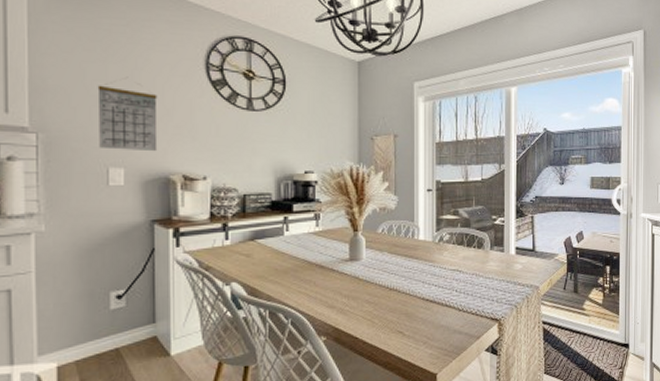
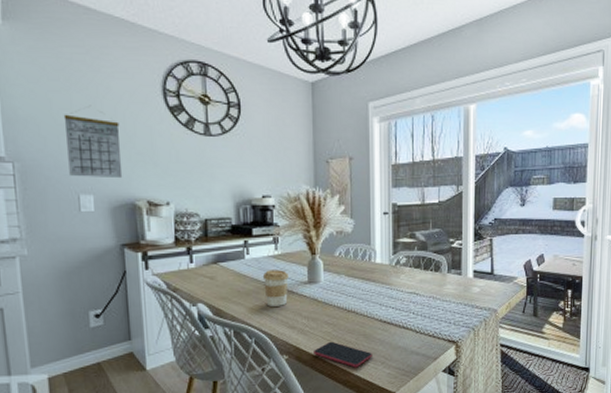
coffee cup: none [302,247,329,285] -> present [262,270,289,307]
smartphone: none [353,321,414,349] -> present [314,341,372,368]

